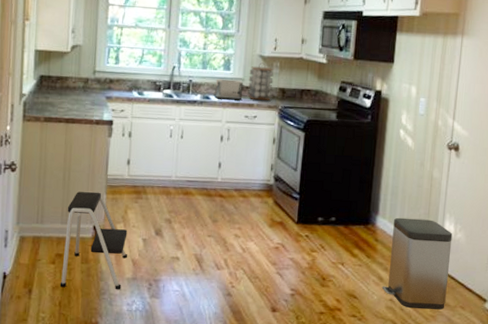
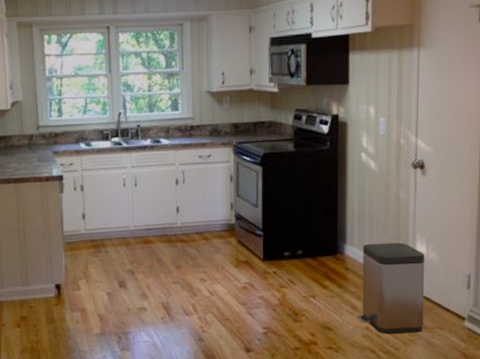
step stool: present [59,191,128,290] -> none [26,250,94,350]
toaster: present [214,78,245,101] -> none [164,120,195,142]
spice rack: present [247,62,274,101] -> none [198,99,225,139]

